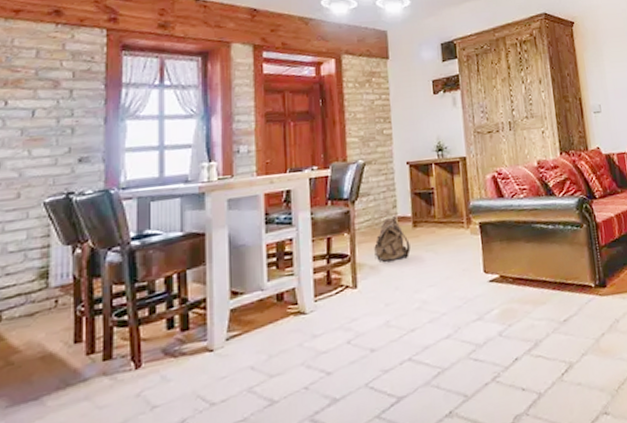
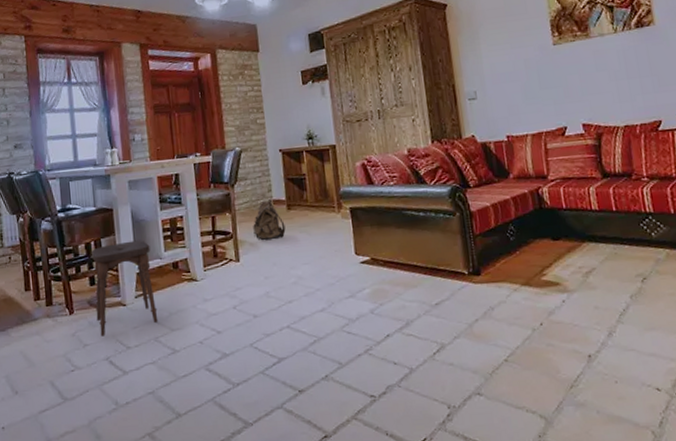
stool: none [171,269,254,394] -> present [91,240,158,337]

